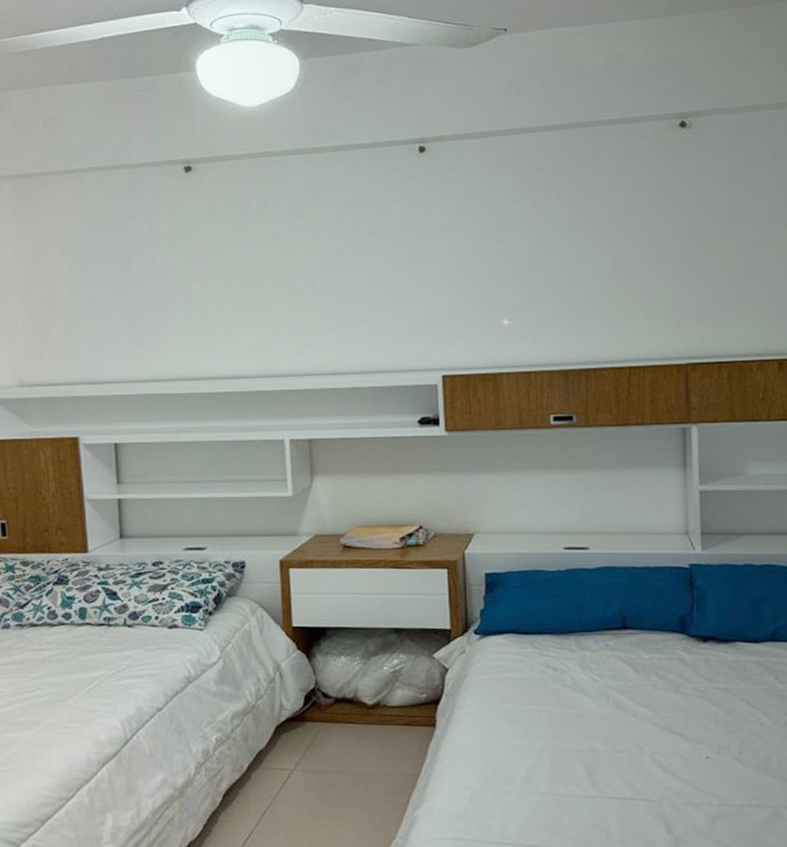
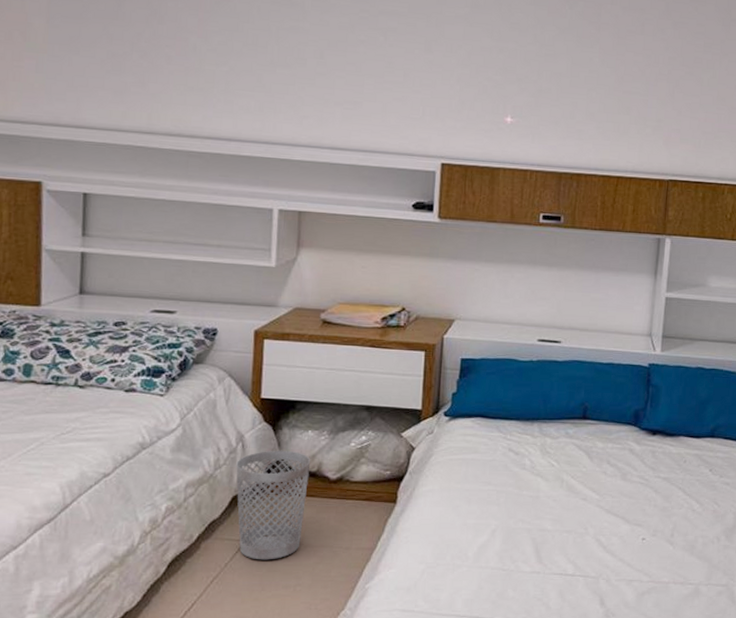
wastebasket: none [276,677,347,789] -> present [236,450,311,560]

